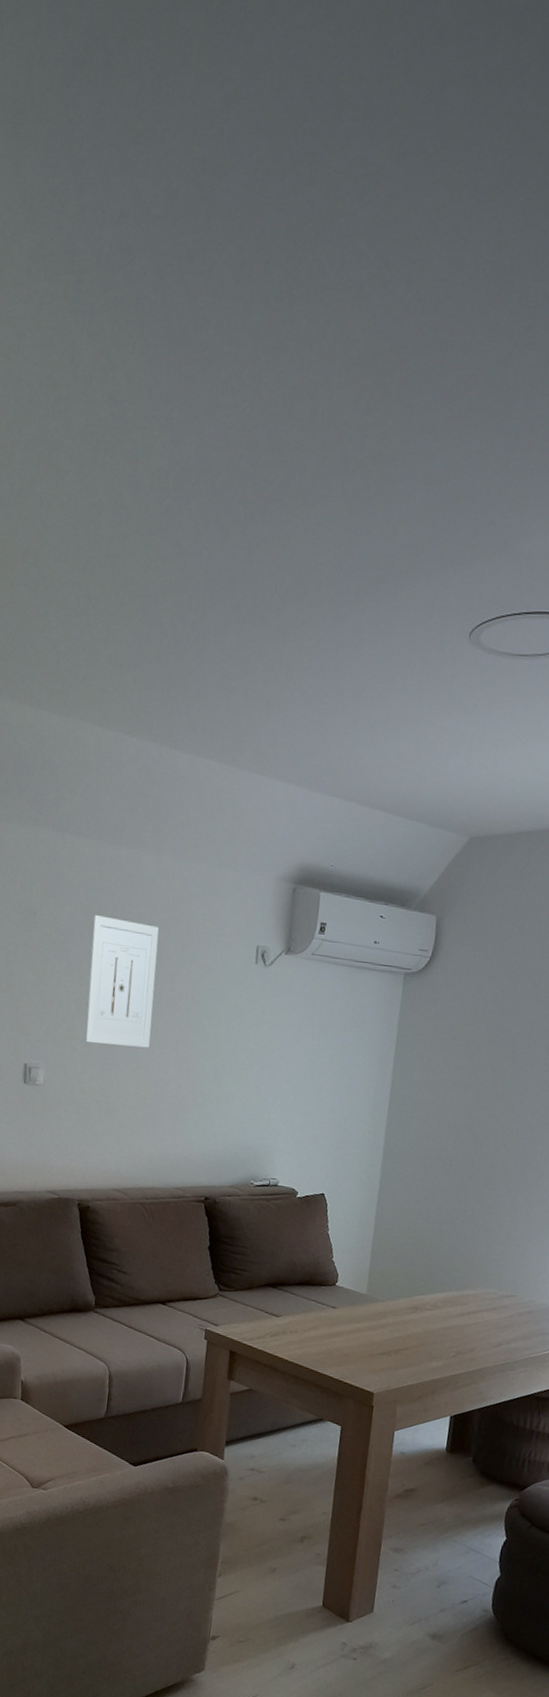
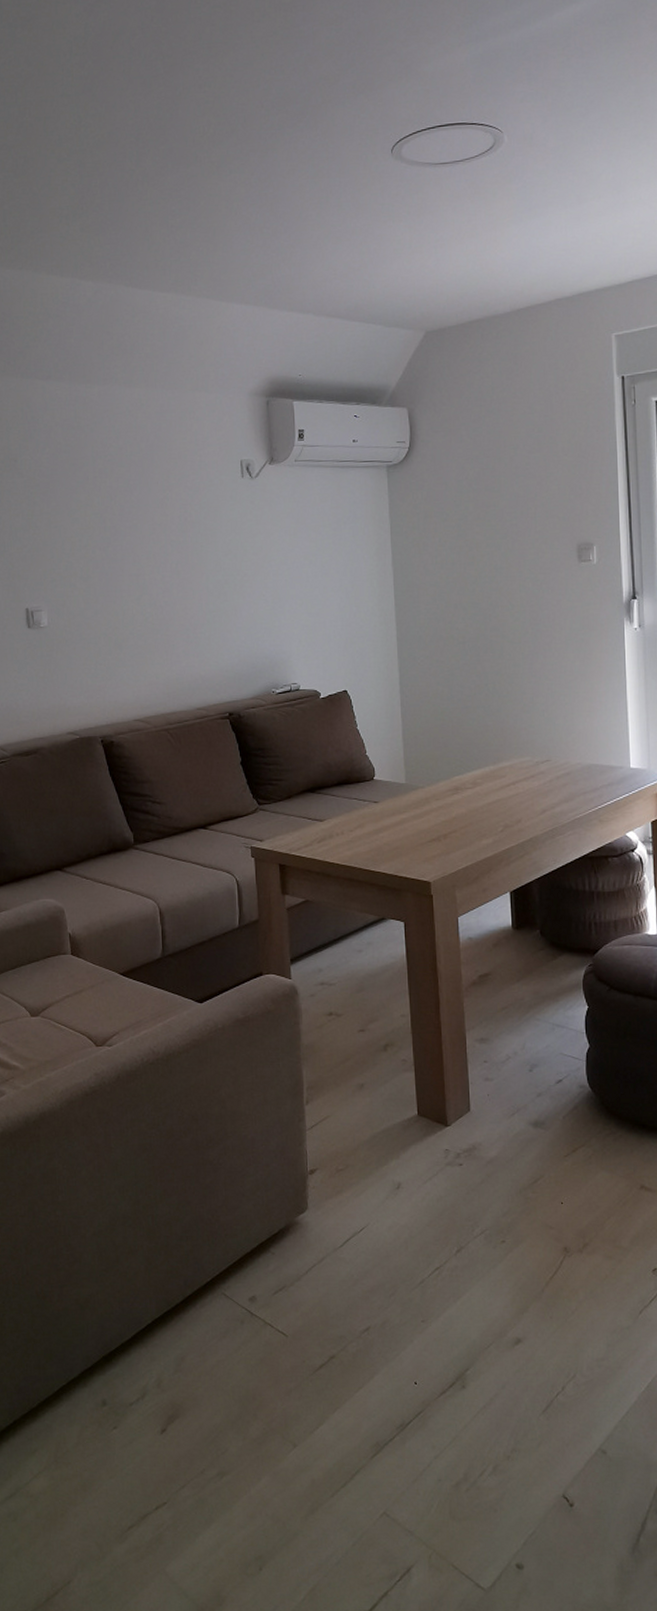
wall art: present [85,915,159,1048] -> none [74,453,151,579]

